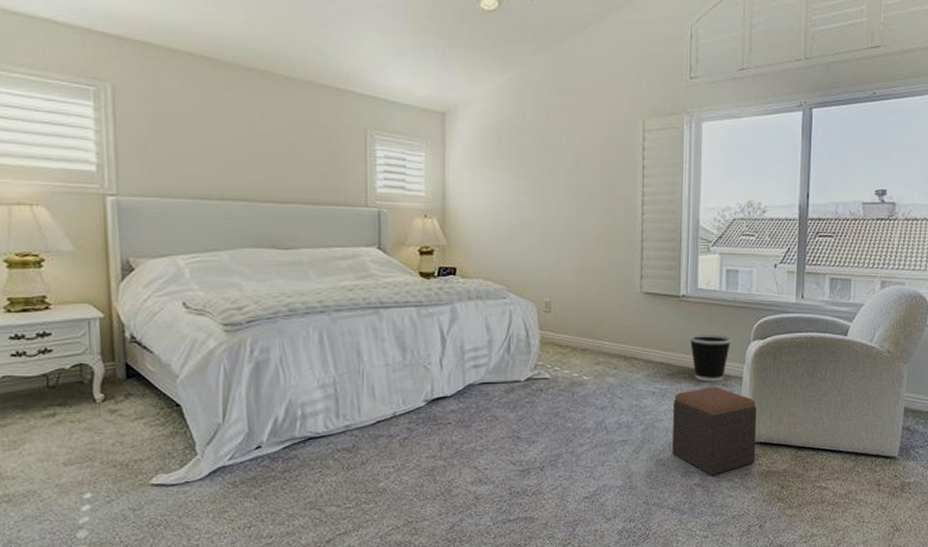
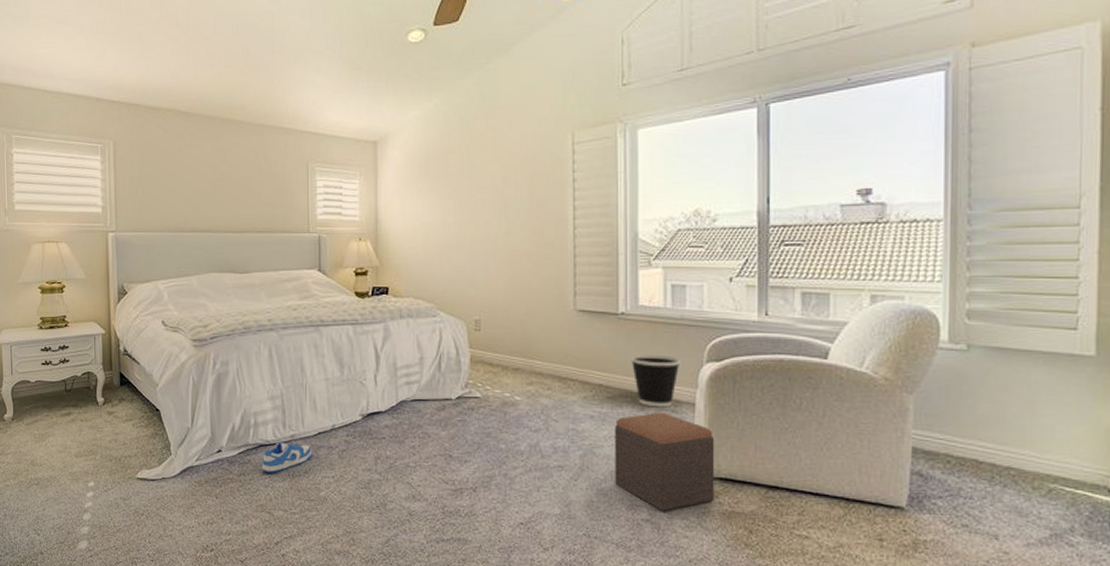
shoe: none [310,432,370,467] -> present [261,441,313,473]

